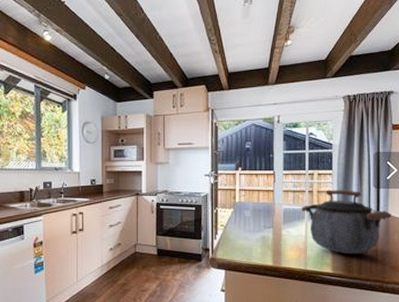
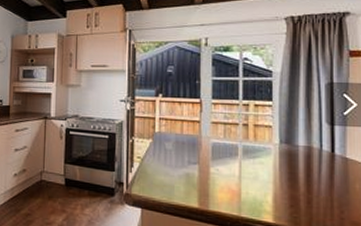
kettle: present [301,190,391,254] -> none [233,124,351,204]

